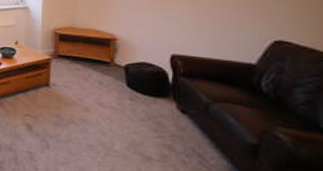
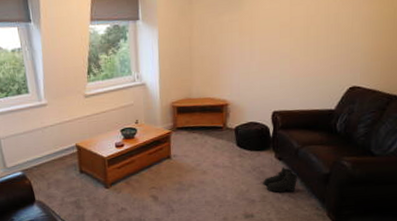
boots: none [161,122,212,158] -> present [263,166,298,192]

